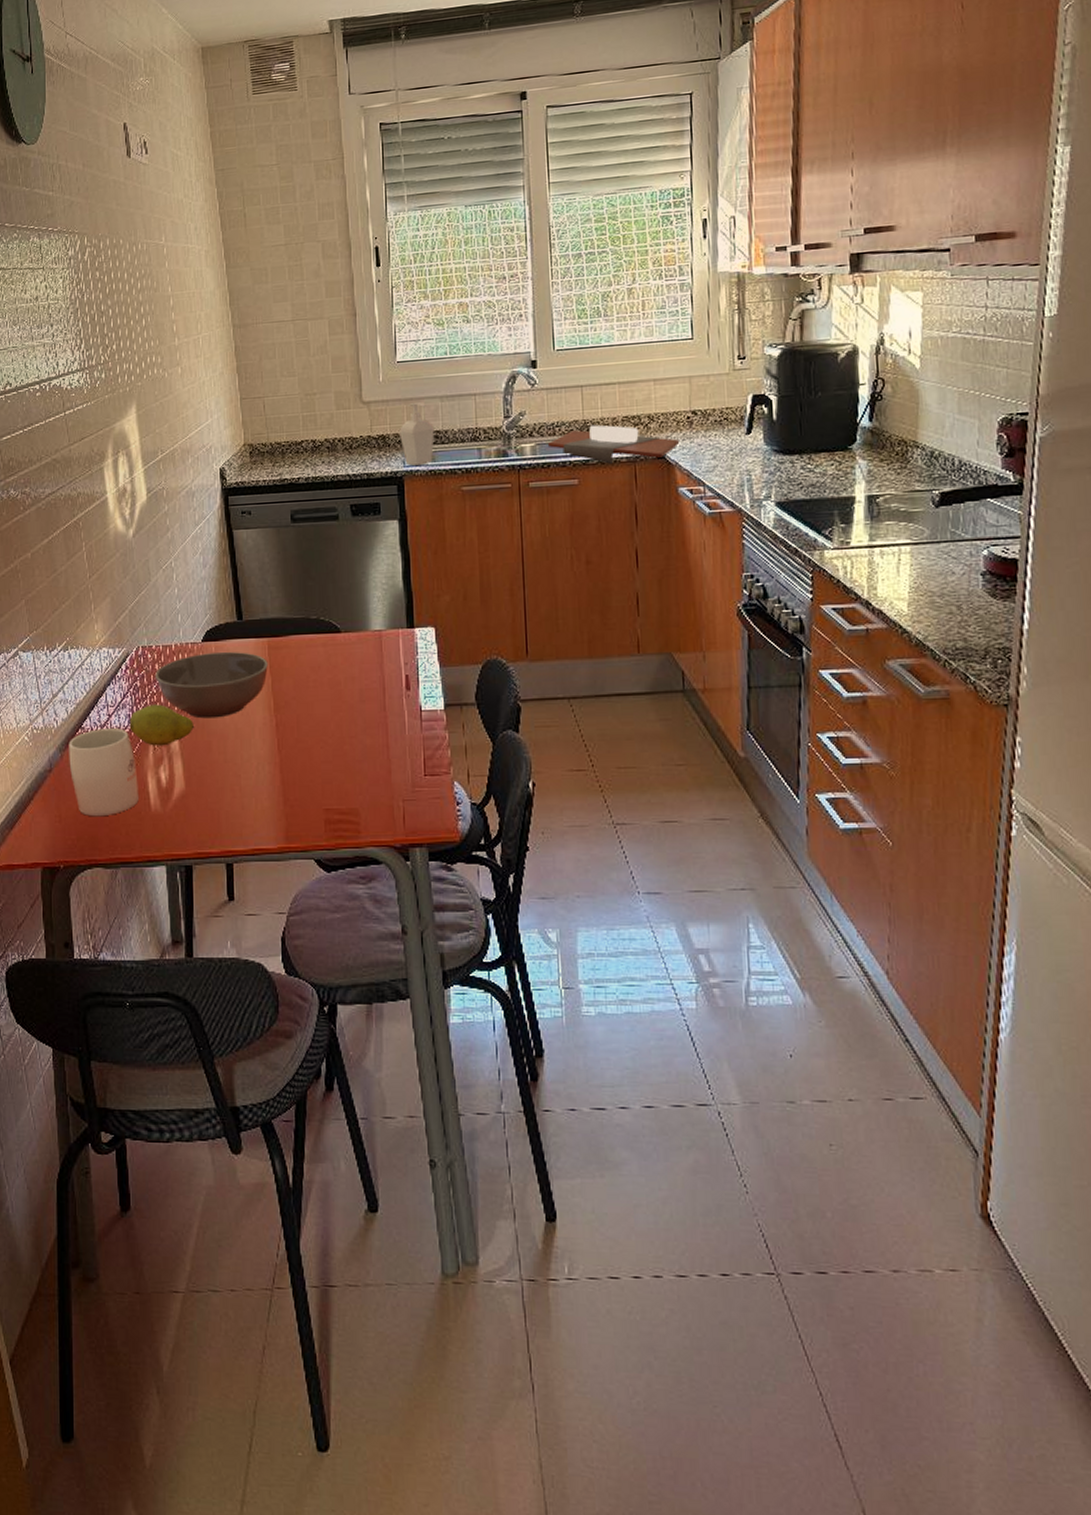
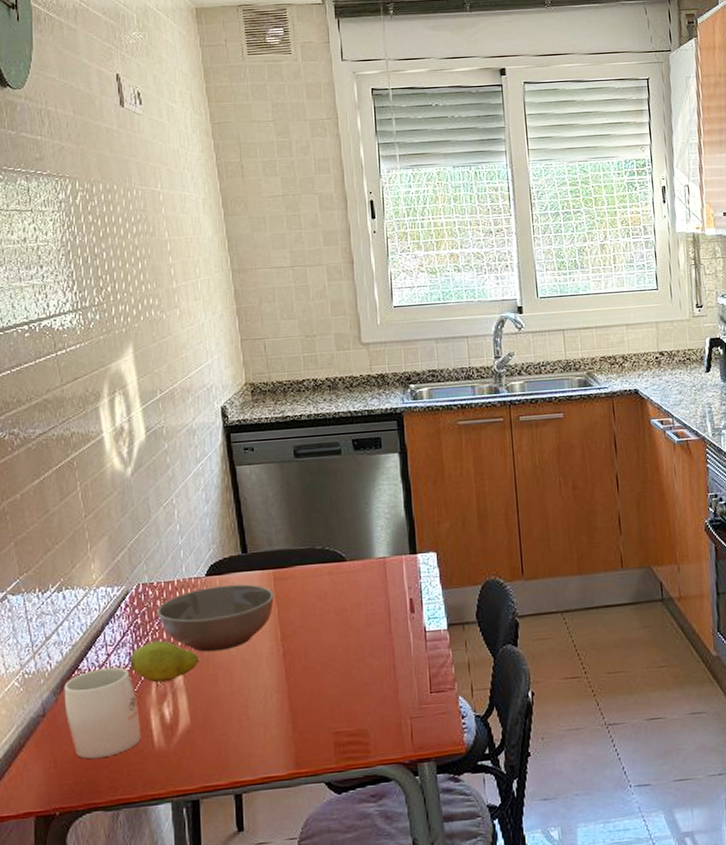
soap bottle: present [399,401,435,466] -> none [397,343,431,402]
cutting board: present [547,425,680,464] -> none [534,364,651,399]

